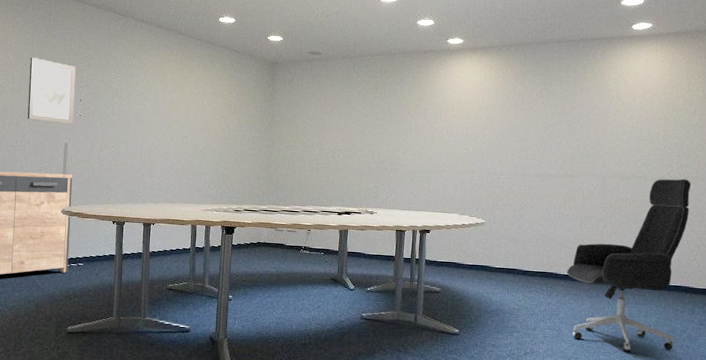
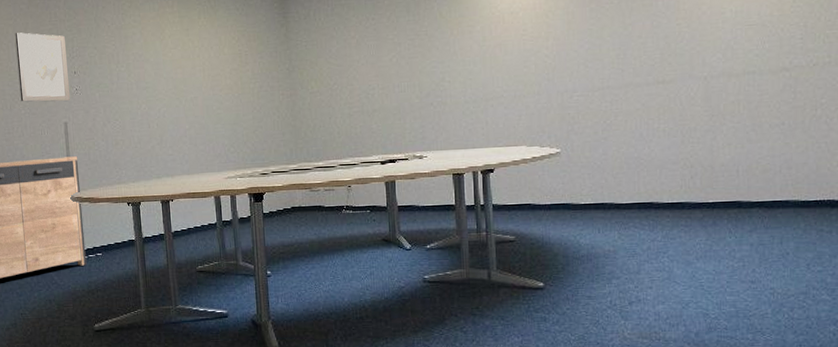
office chair: present [566,178,692,352] -> none [670,66,824,289]

